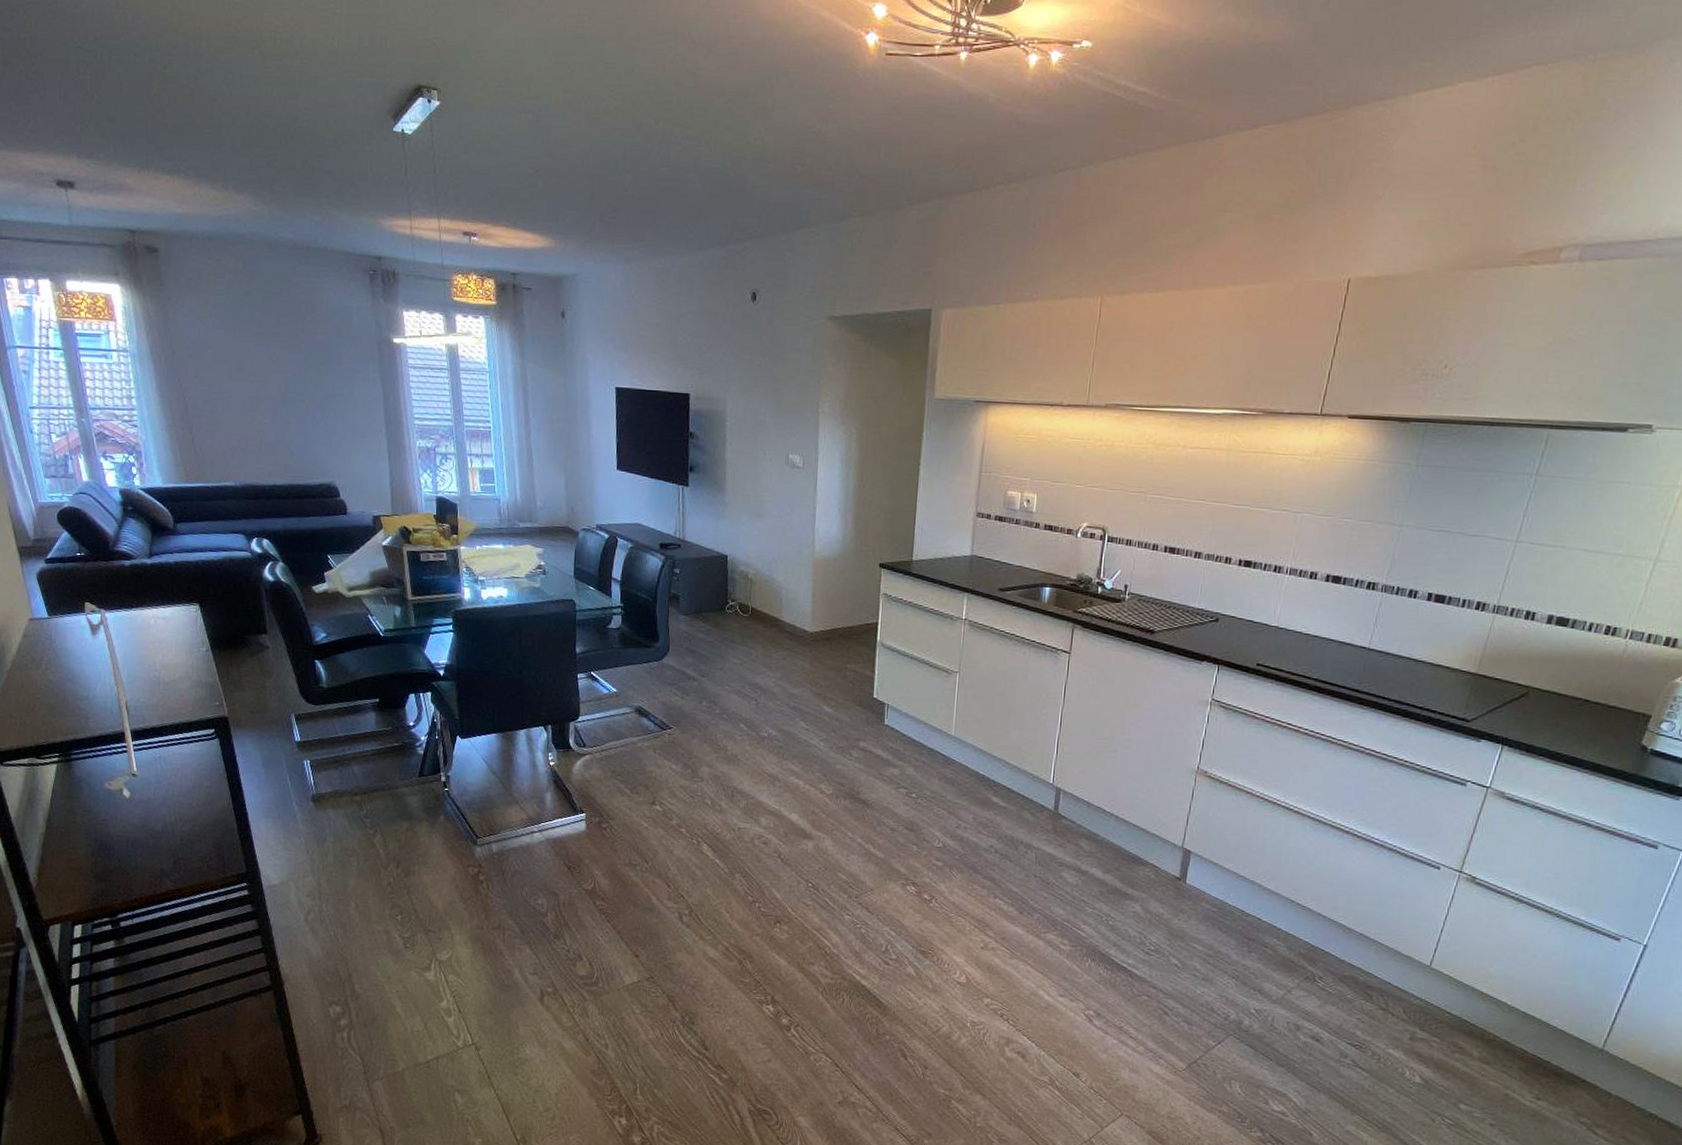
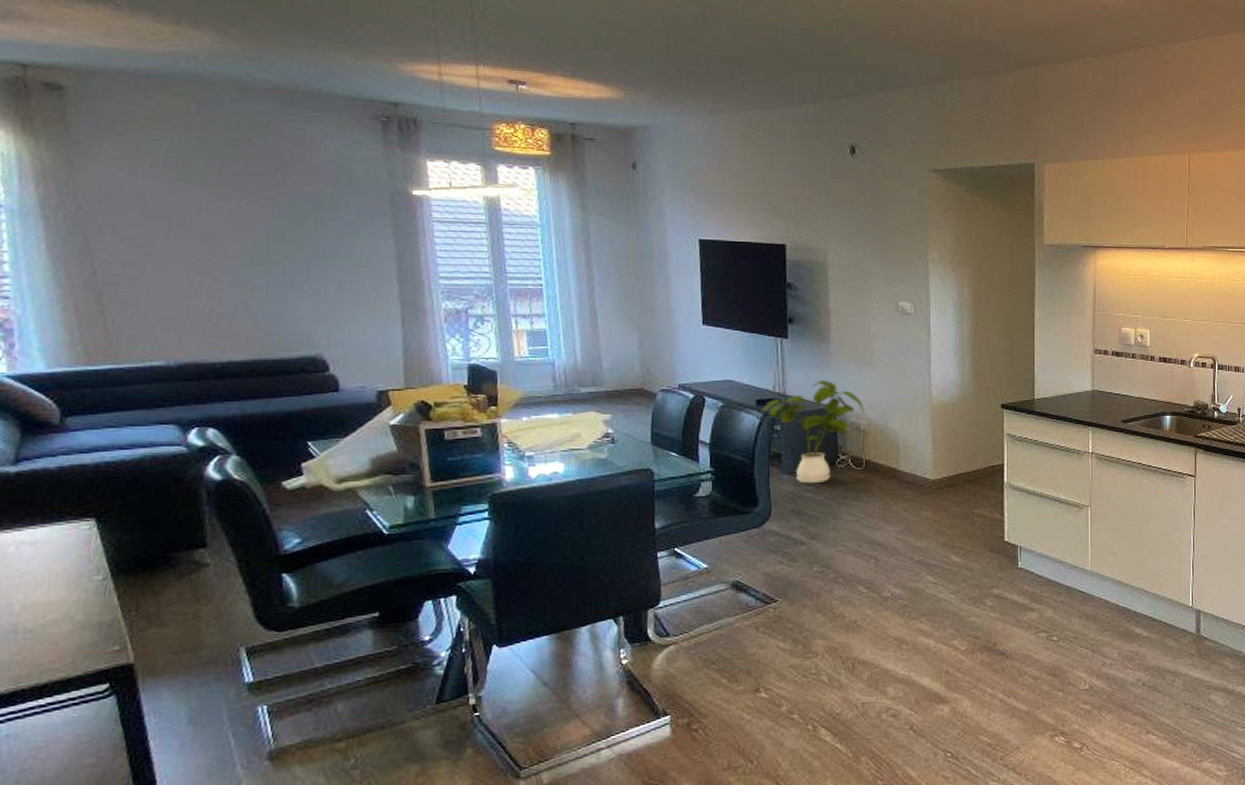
house plant: none [663,529,753,626] -> present [760,381,865,484]

